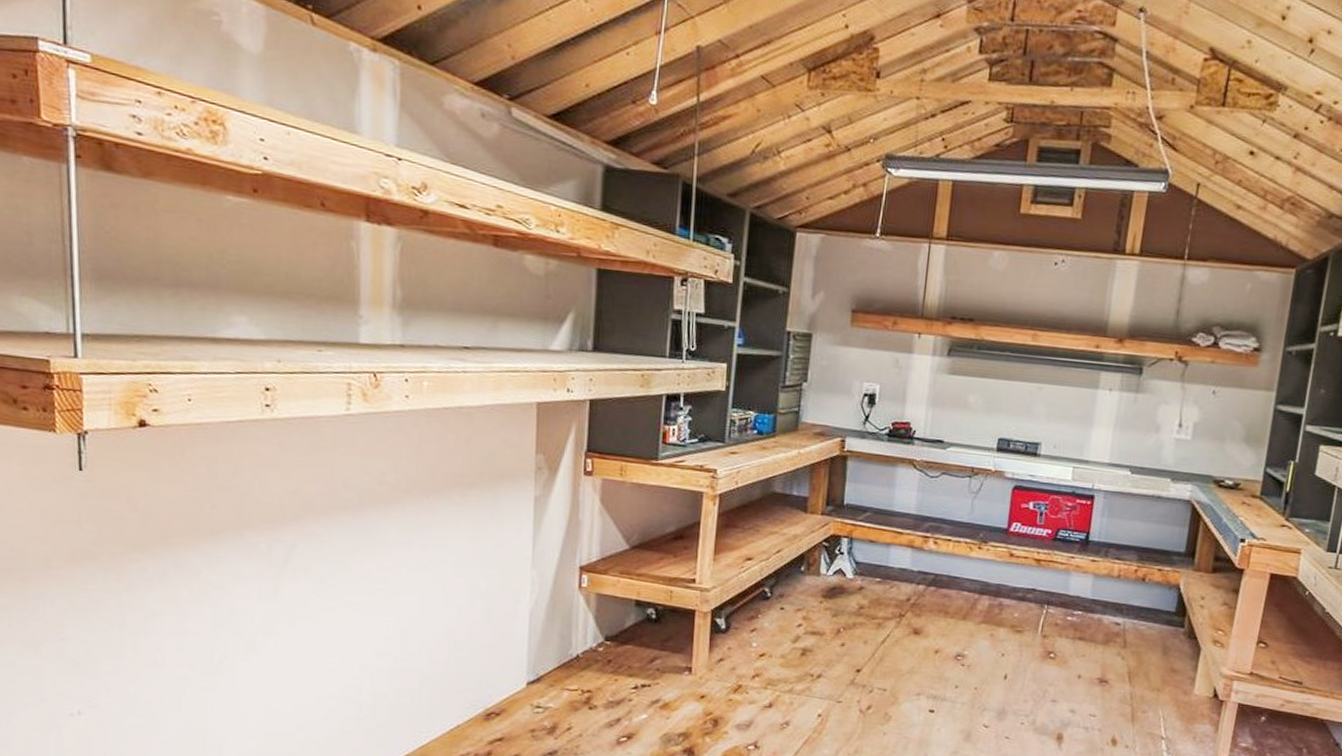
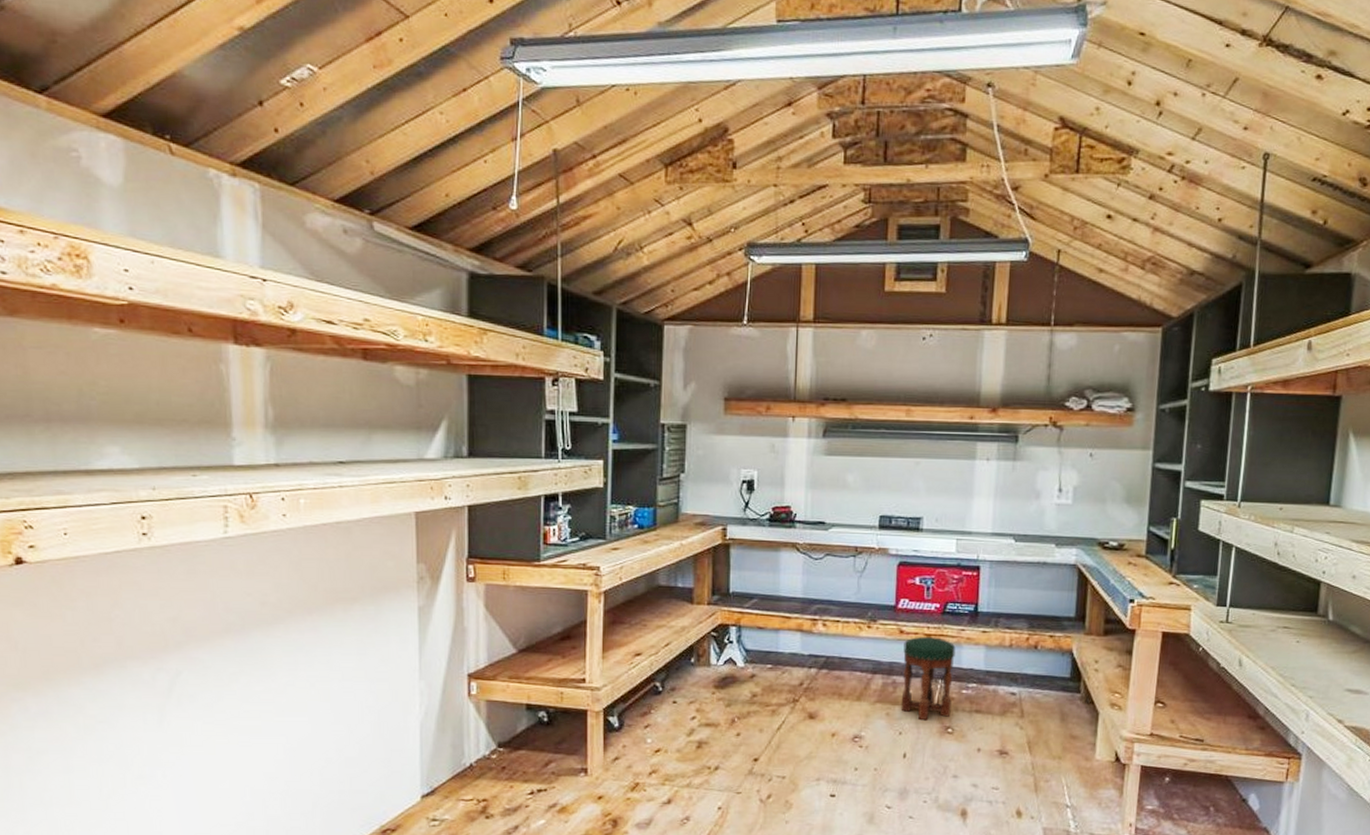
stool: none [1005,561,1064,644] -> present [901,637,956,721]

